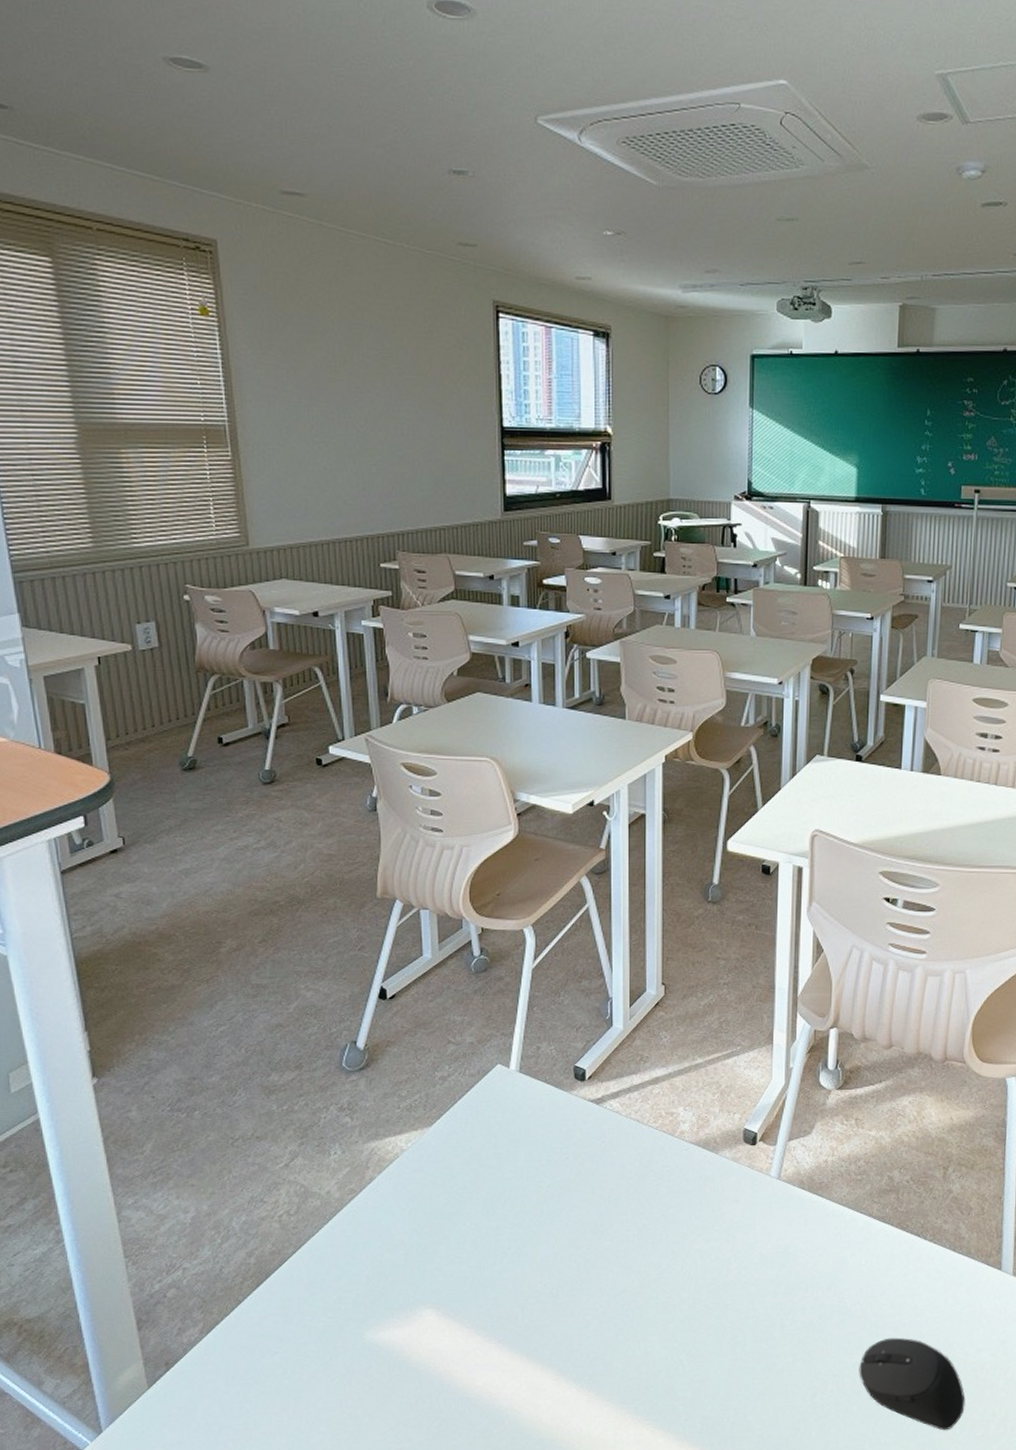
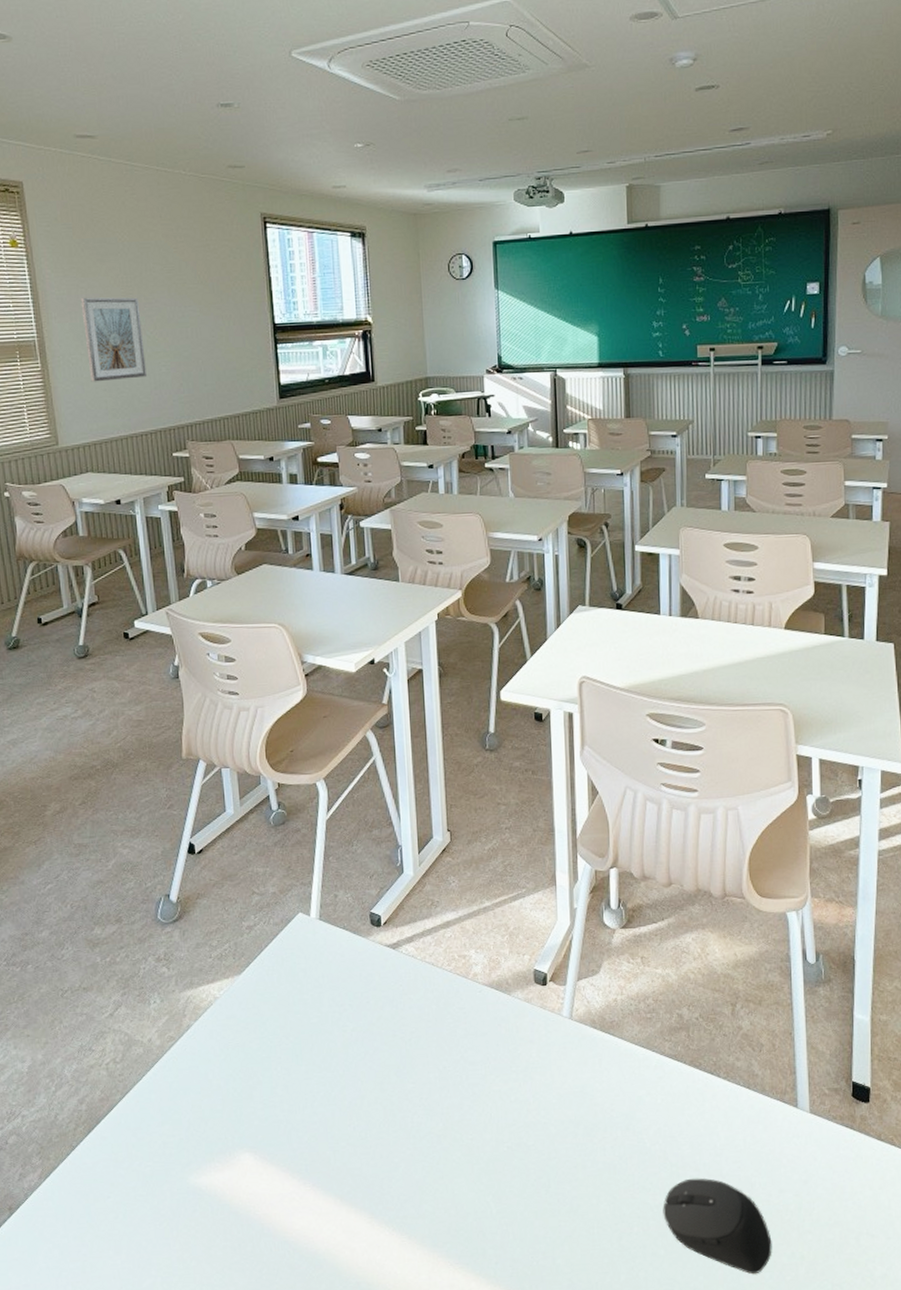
picture frame: none [280,380,354,478] -> present [80,297,147,382]

